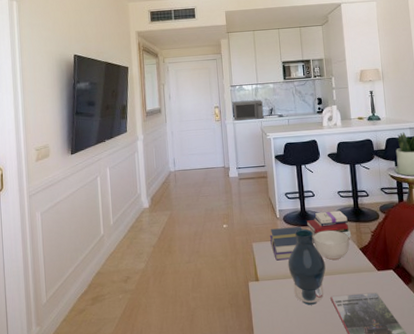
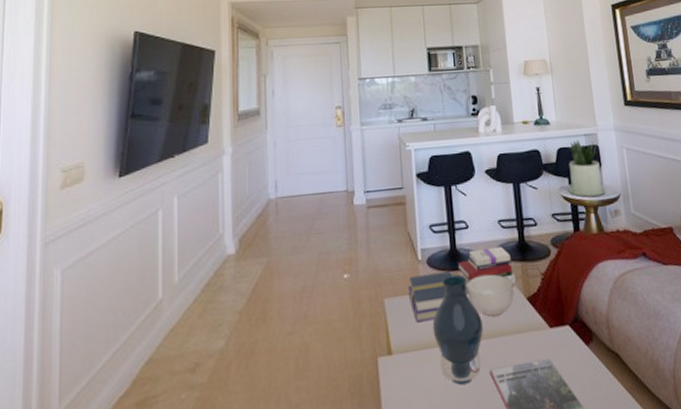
microwave: present [233,99,264,121] -> none [362,97,402,126]

